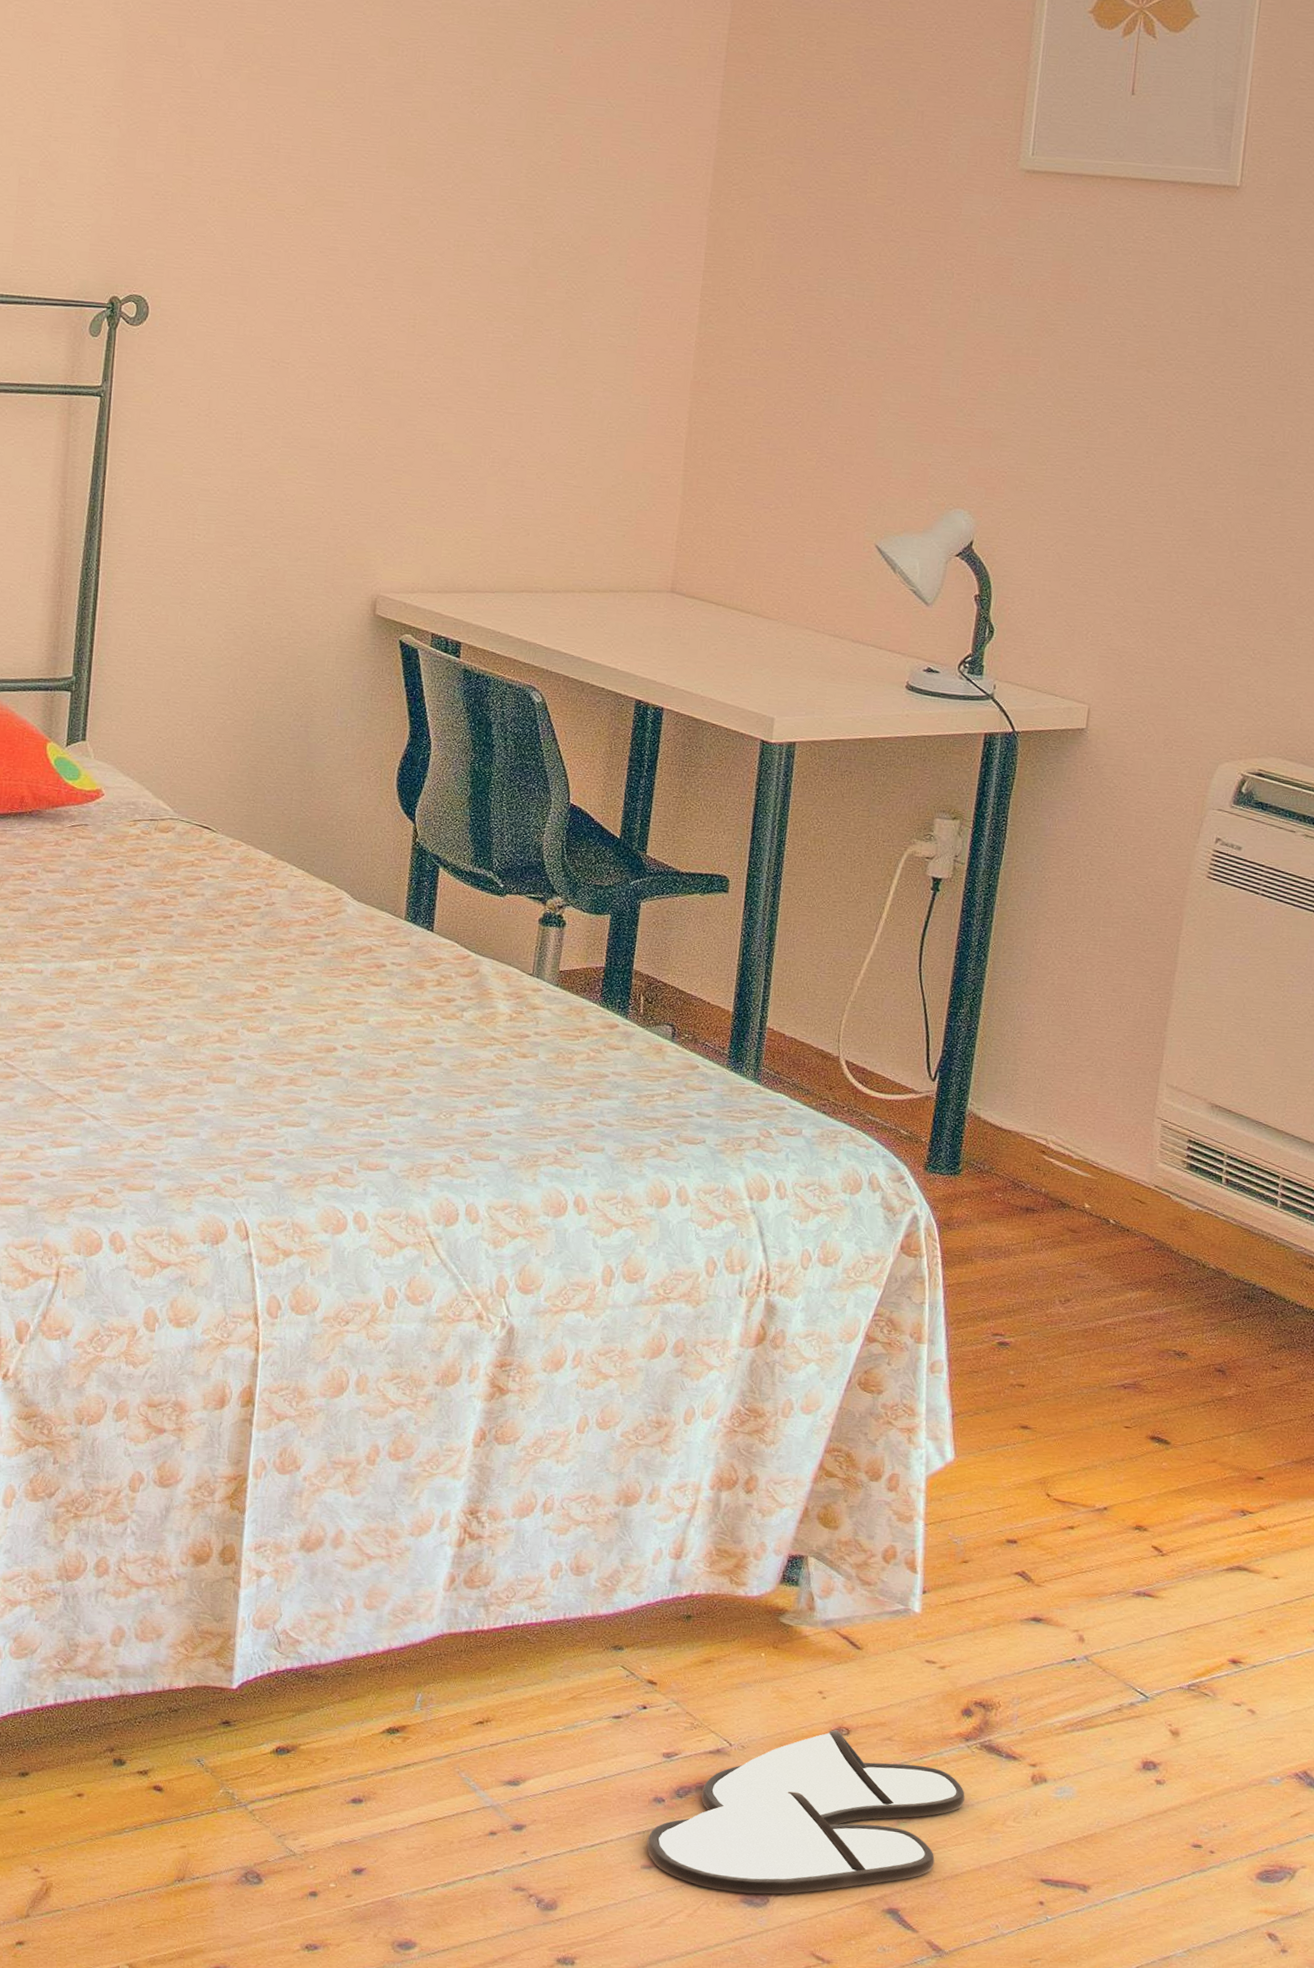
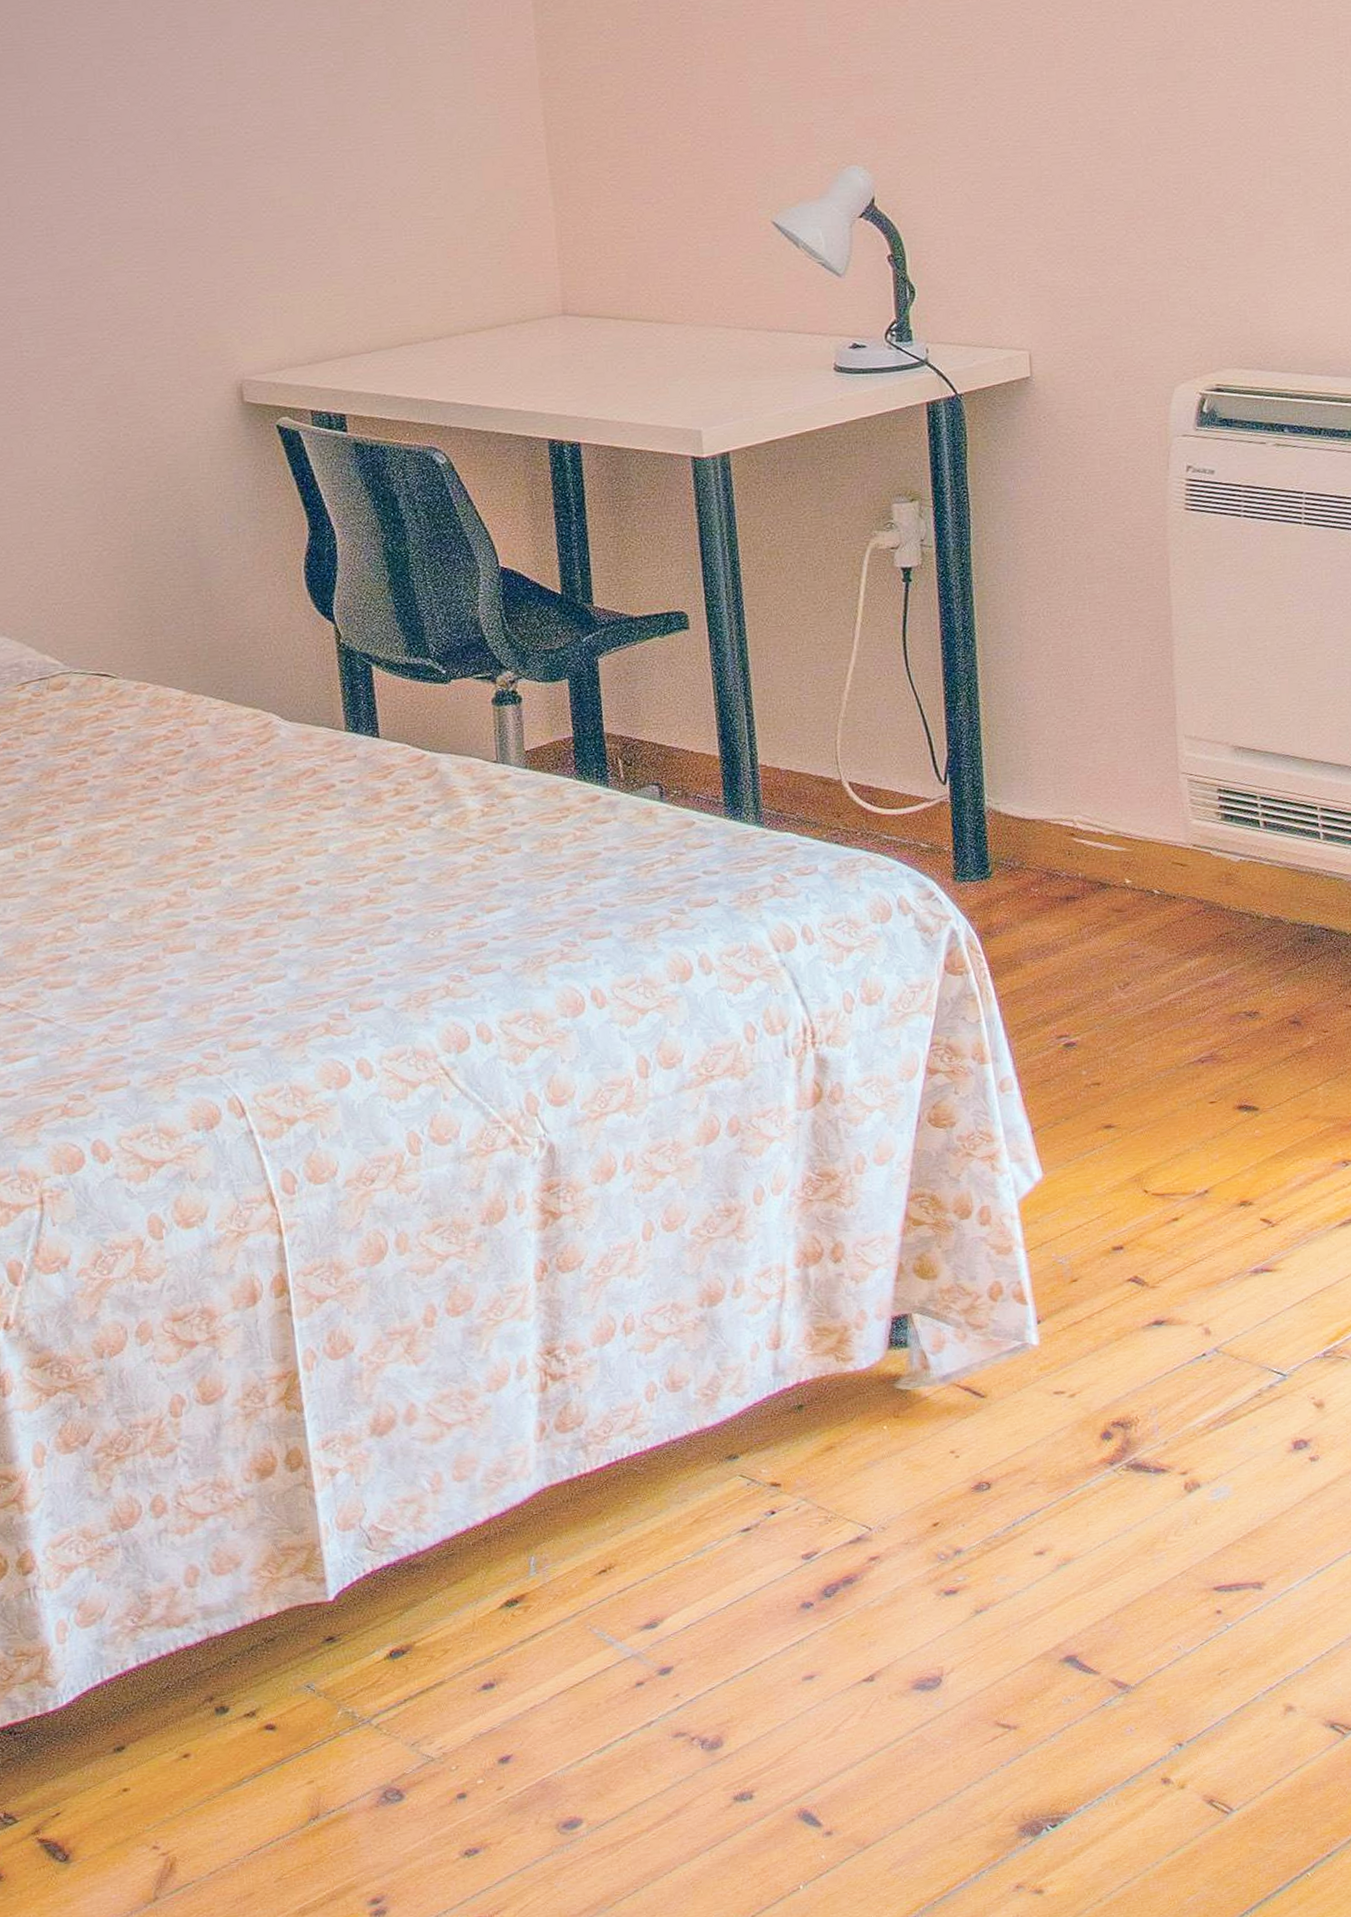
slippers: present [646,1730,966,1894] -> none [803,1486,1122,1684]

